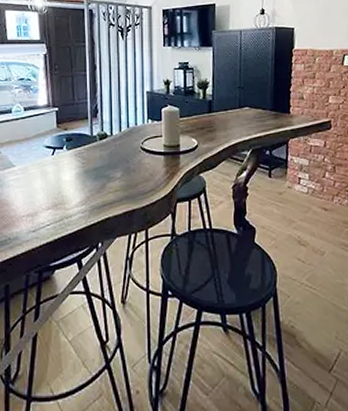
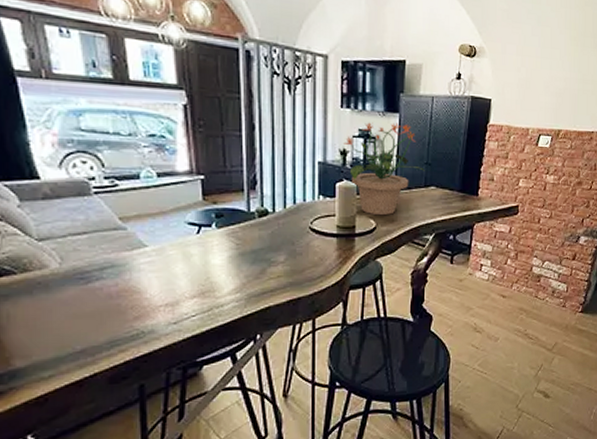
potted plant: none [167,55,238,134] -> present [343,122,425,215]

